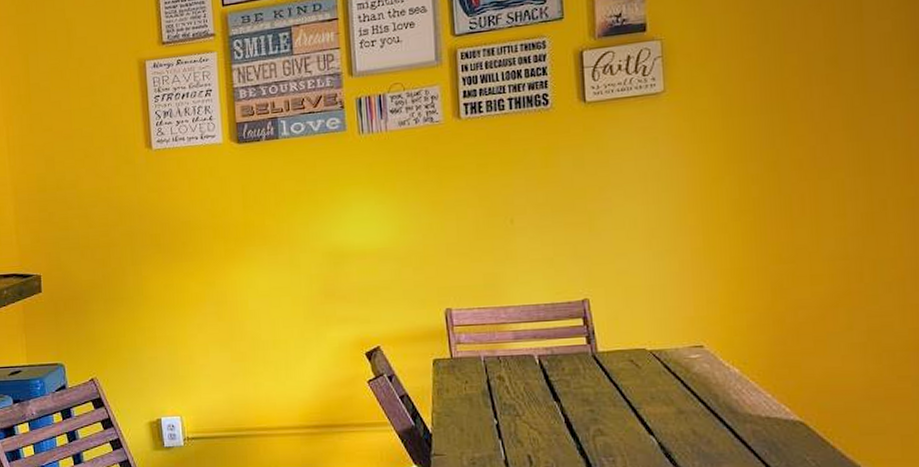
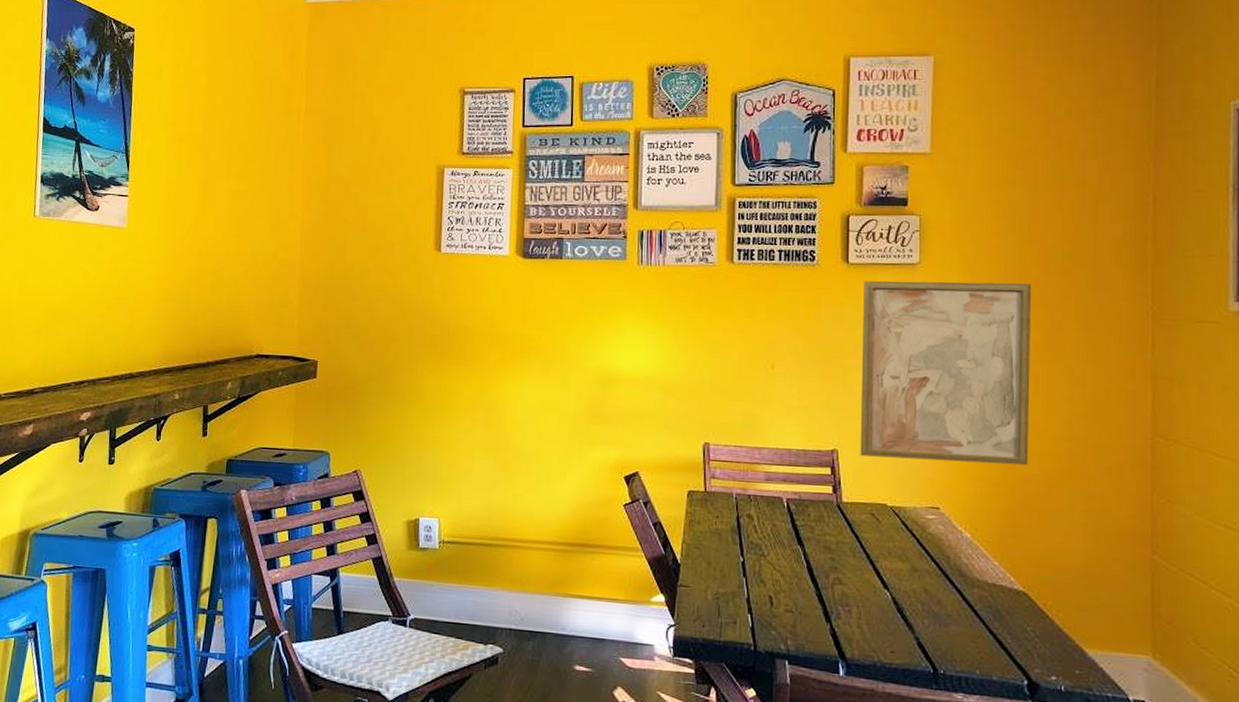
wall art: none [604,96,799,302] -> present [860,281,1032,466]

